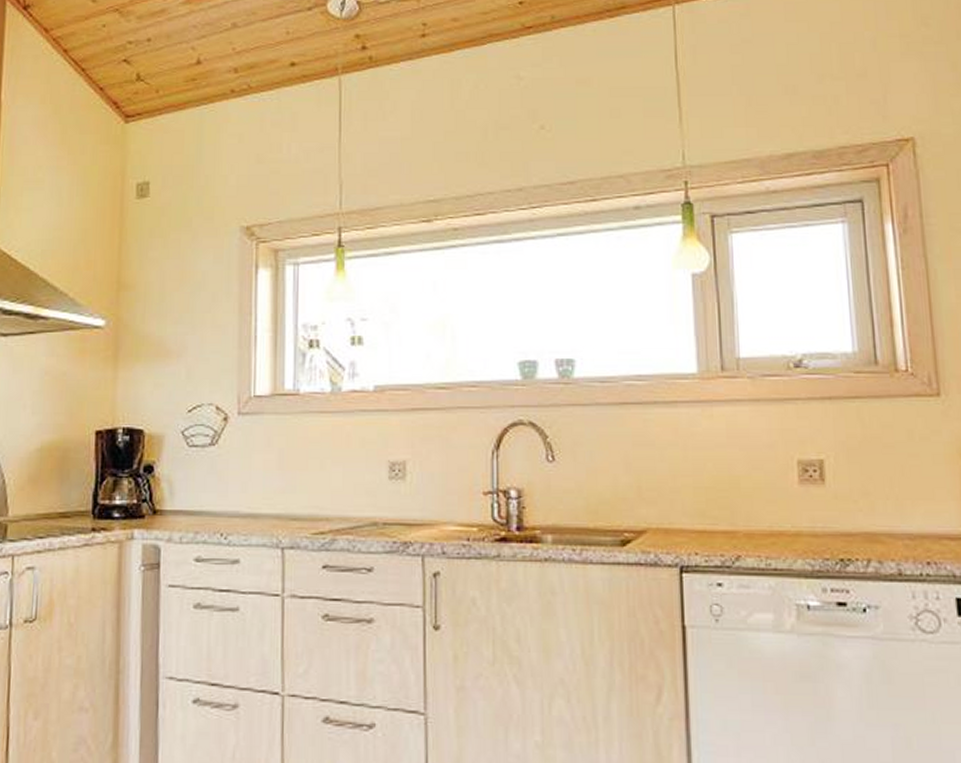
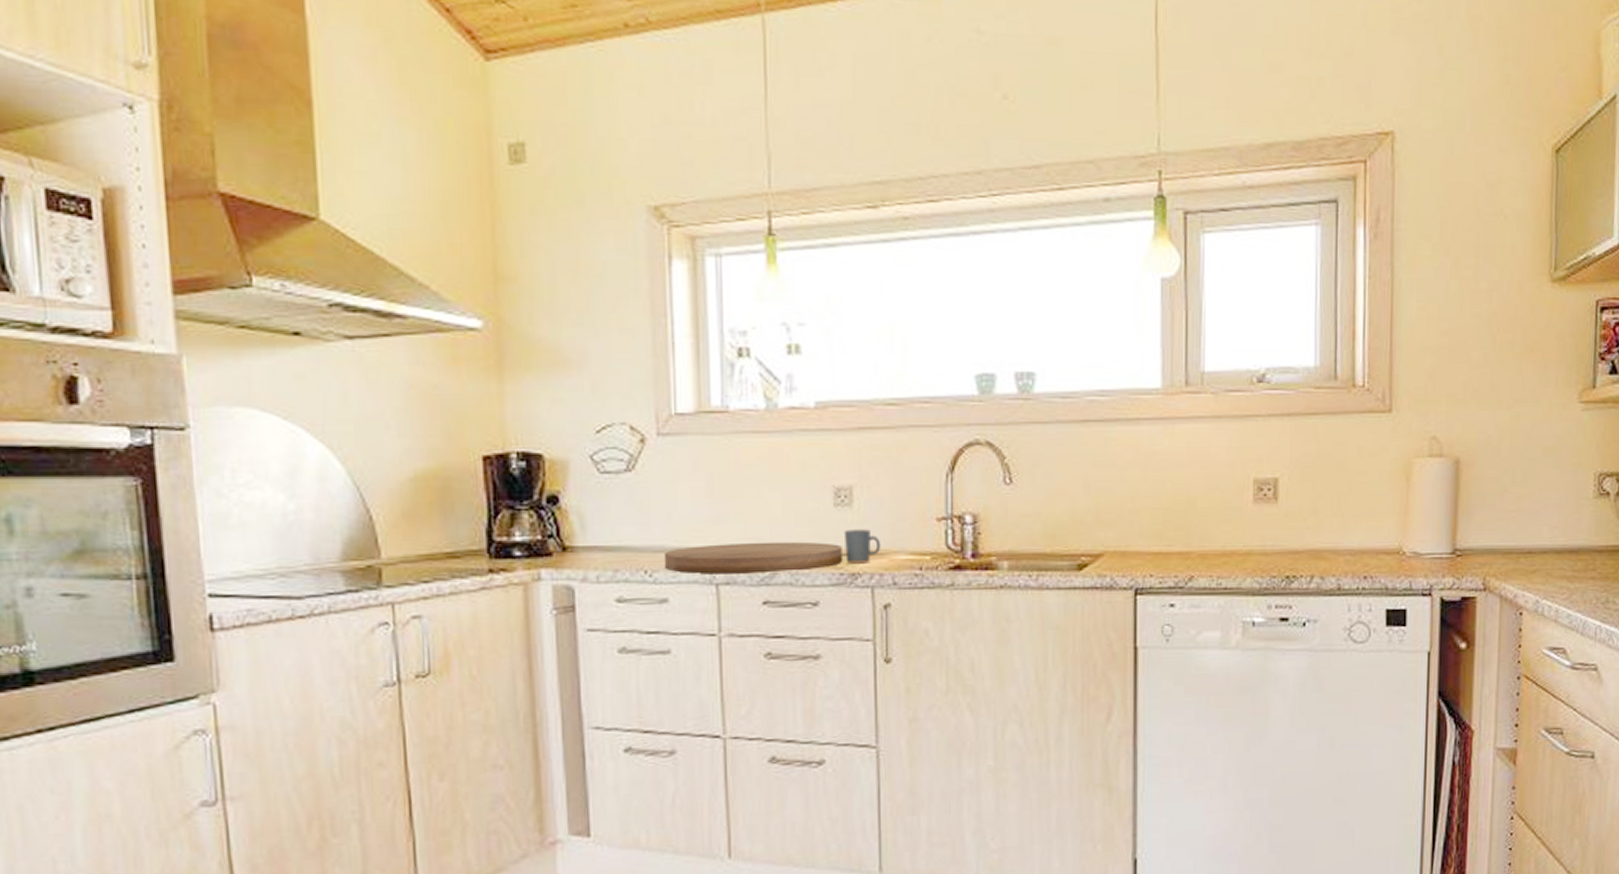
cutting board: none [237,510,395,539] -> present [663,541,842,574]
mug: none [397,501,432,533] -> present [843,529,881,564]

